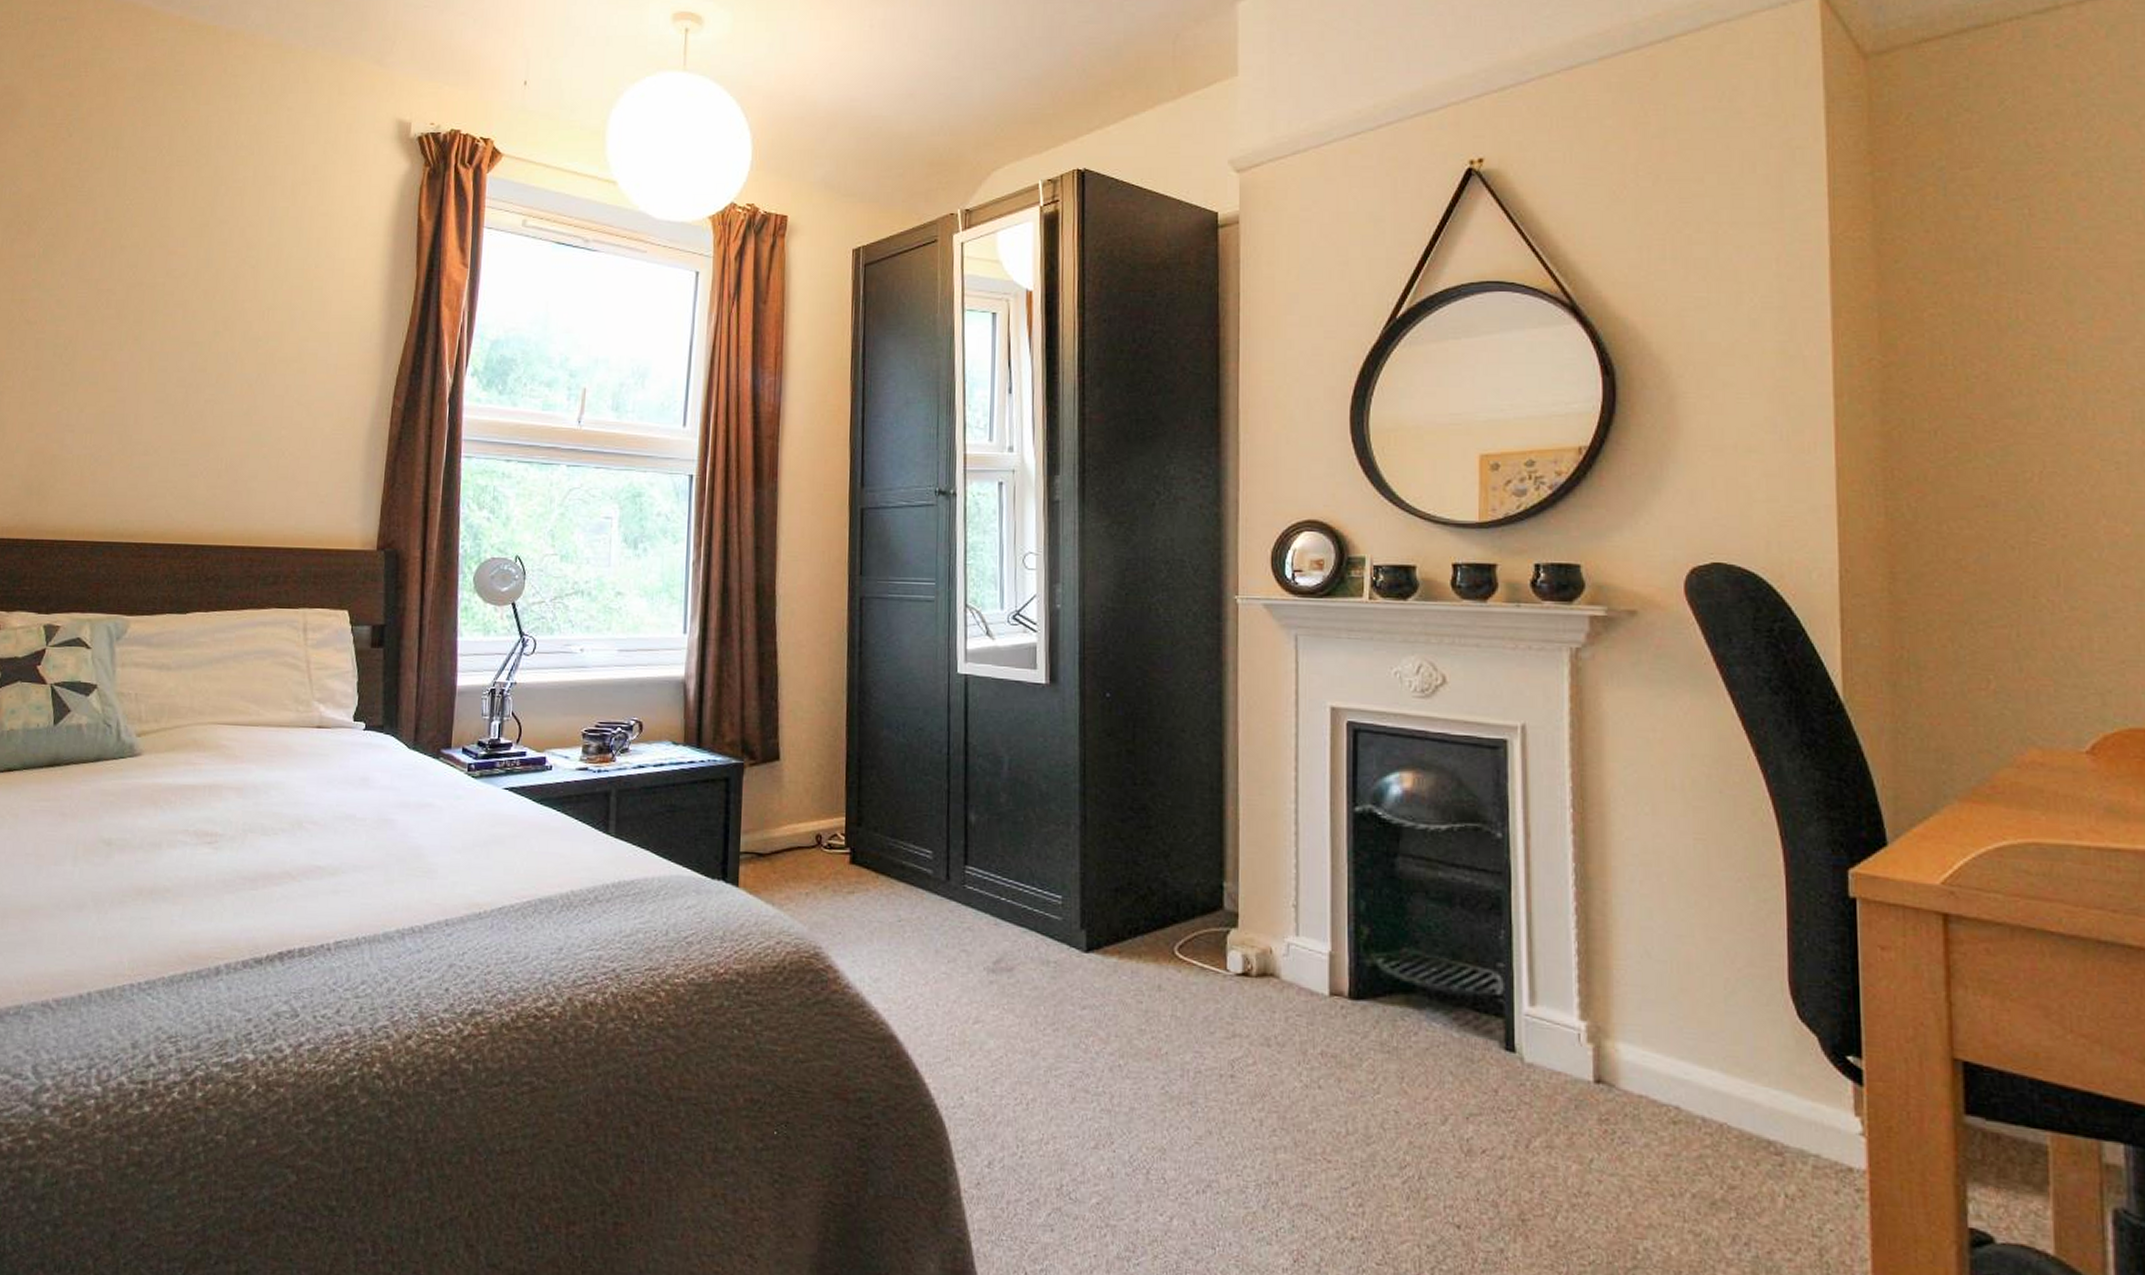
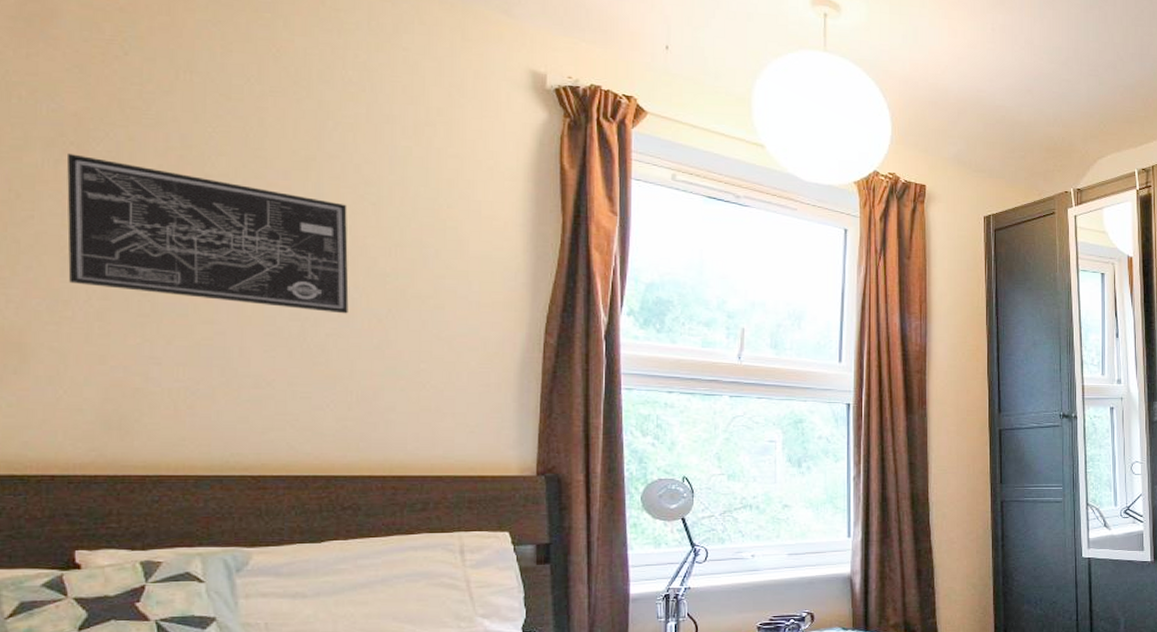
wall art: none [12,233,231,380] -> present [67,154,349,314]

